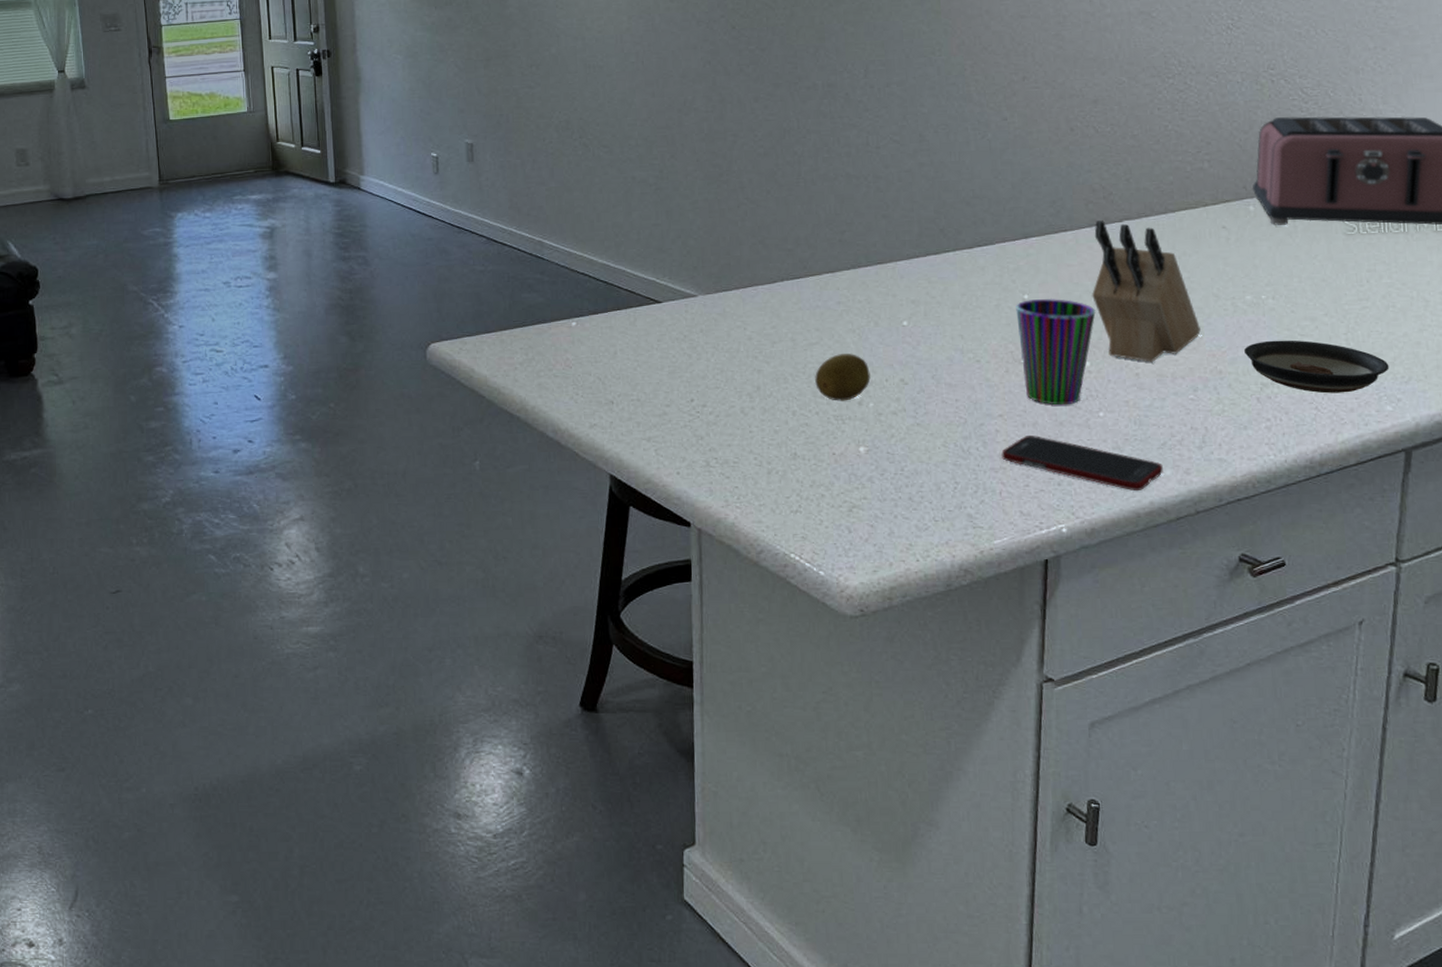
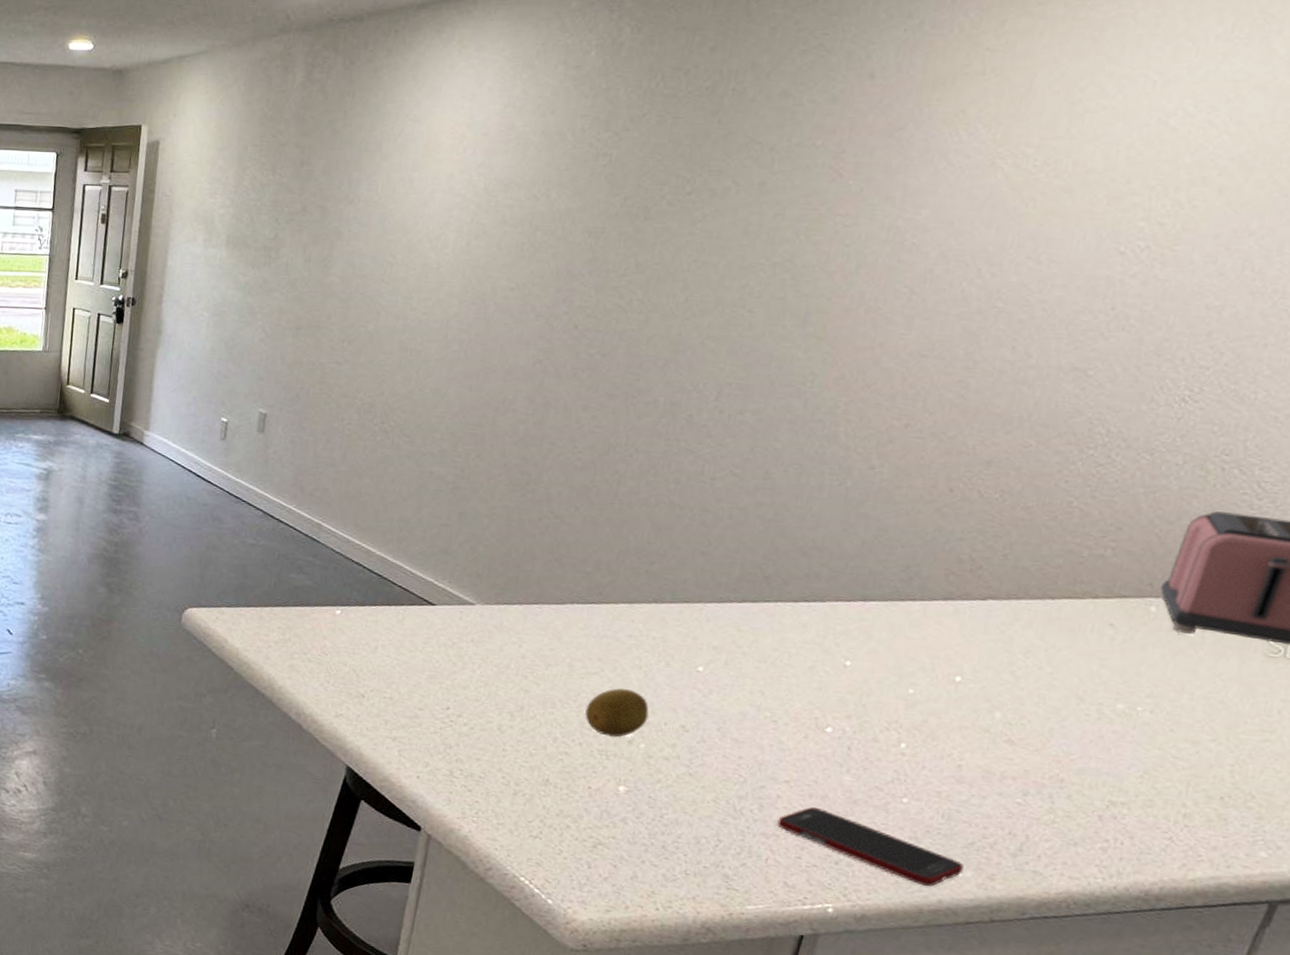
cup: present [1016,299,1096,405] -> none [822,667,928,784]
knife block: present [1091,220,1201,362] -> none [926,595,1052,756]
saucer: present [1244,340,1390,394] -> none [1098,756,1278,829]

